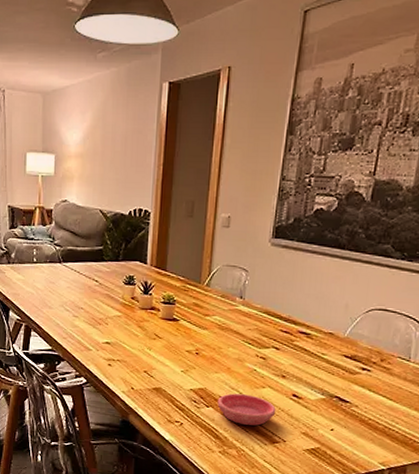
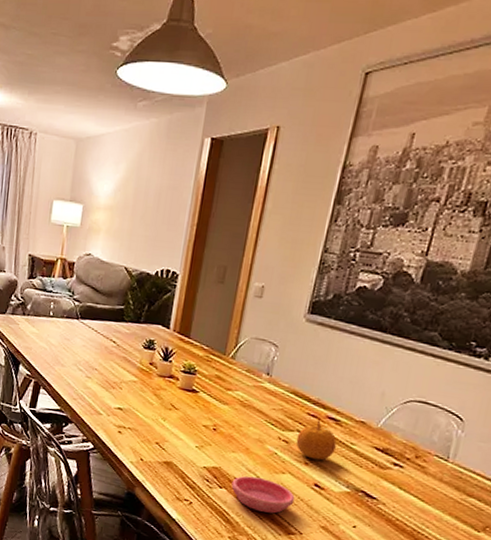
fruit: none [272,335,309,372] -> present [296,420,337,461]

